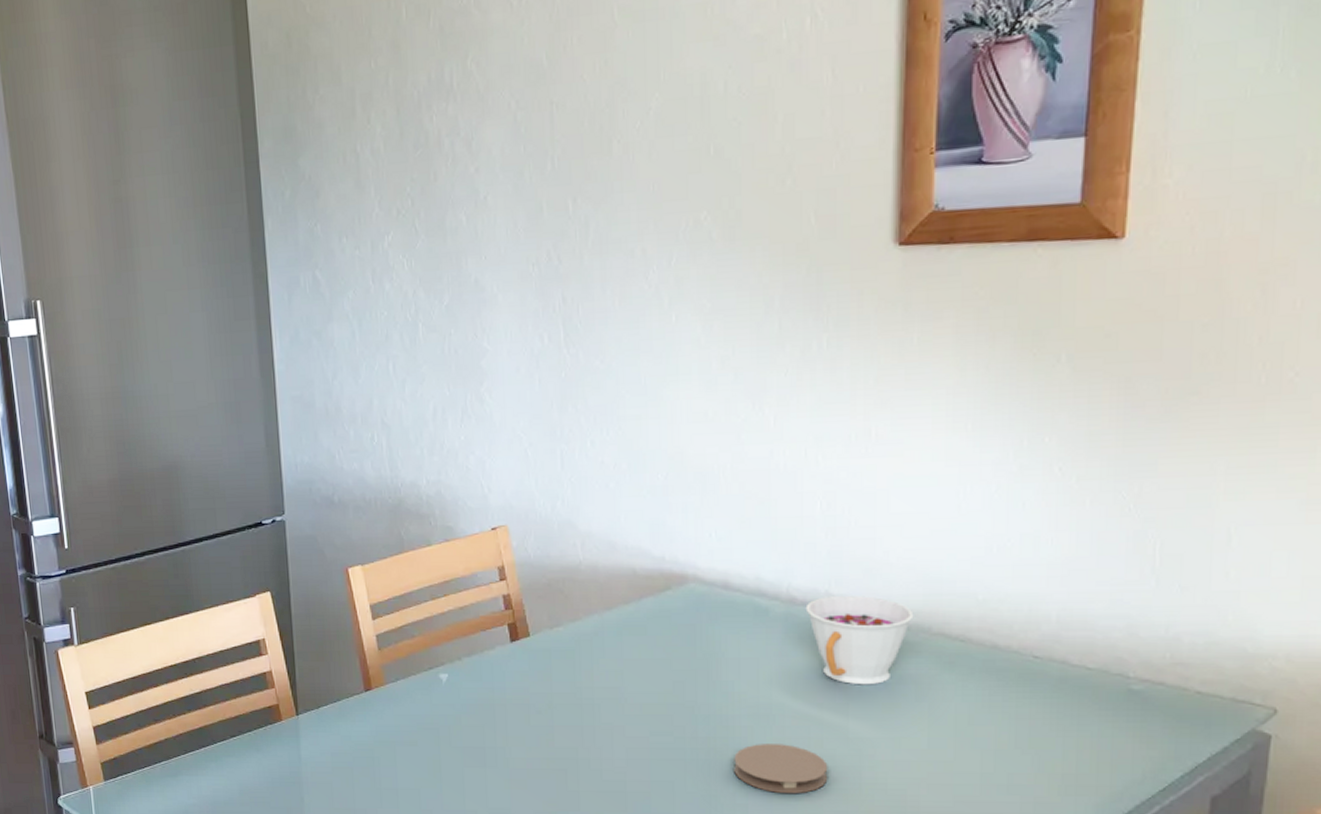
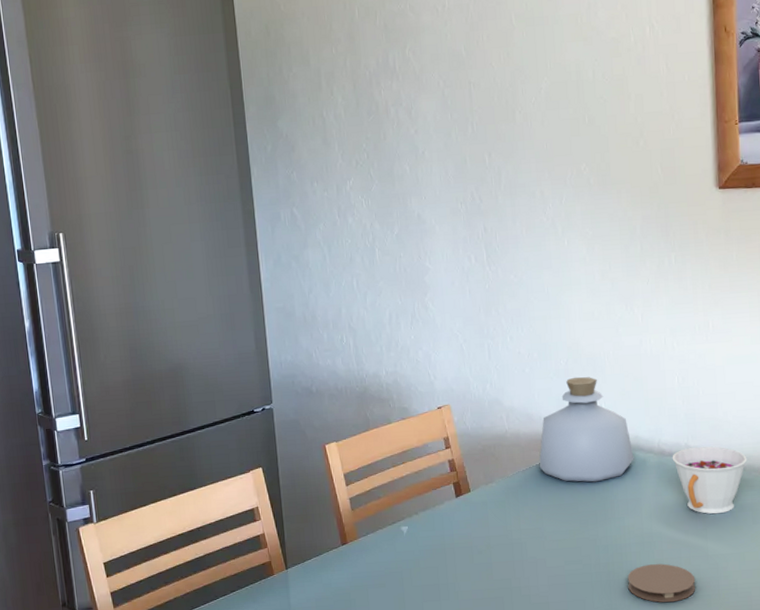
bottle: none [622,496,753,634] -> present [539,376,634,482]

